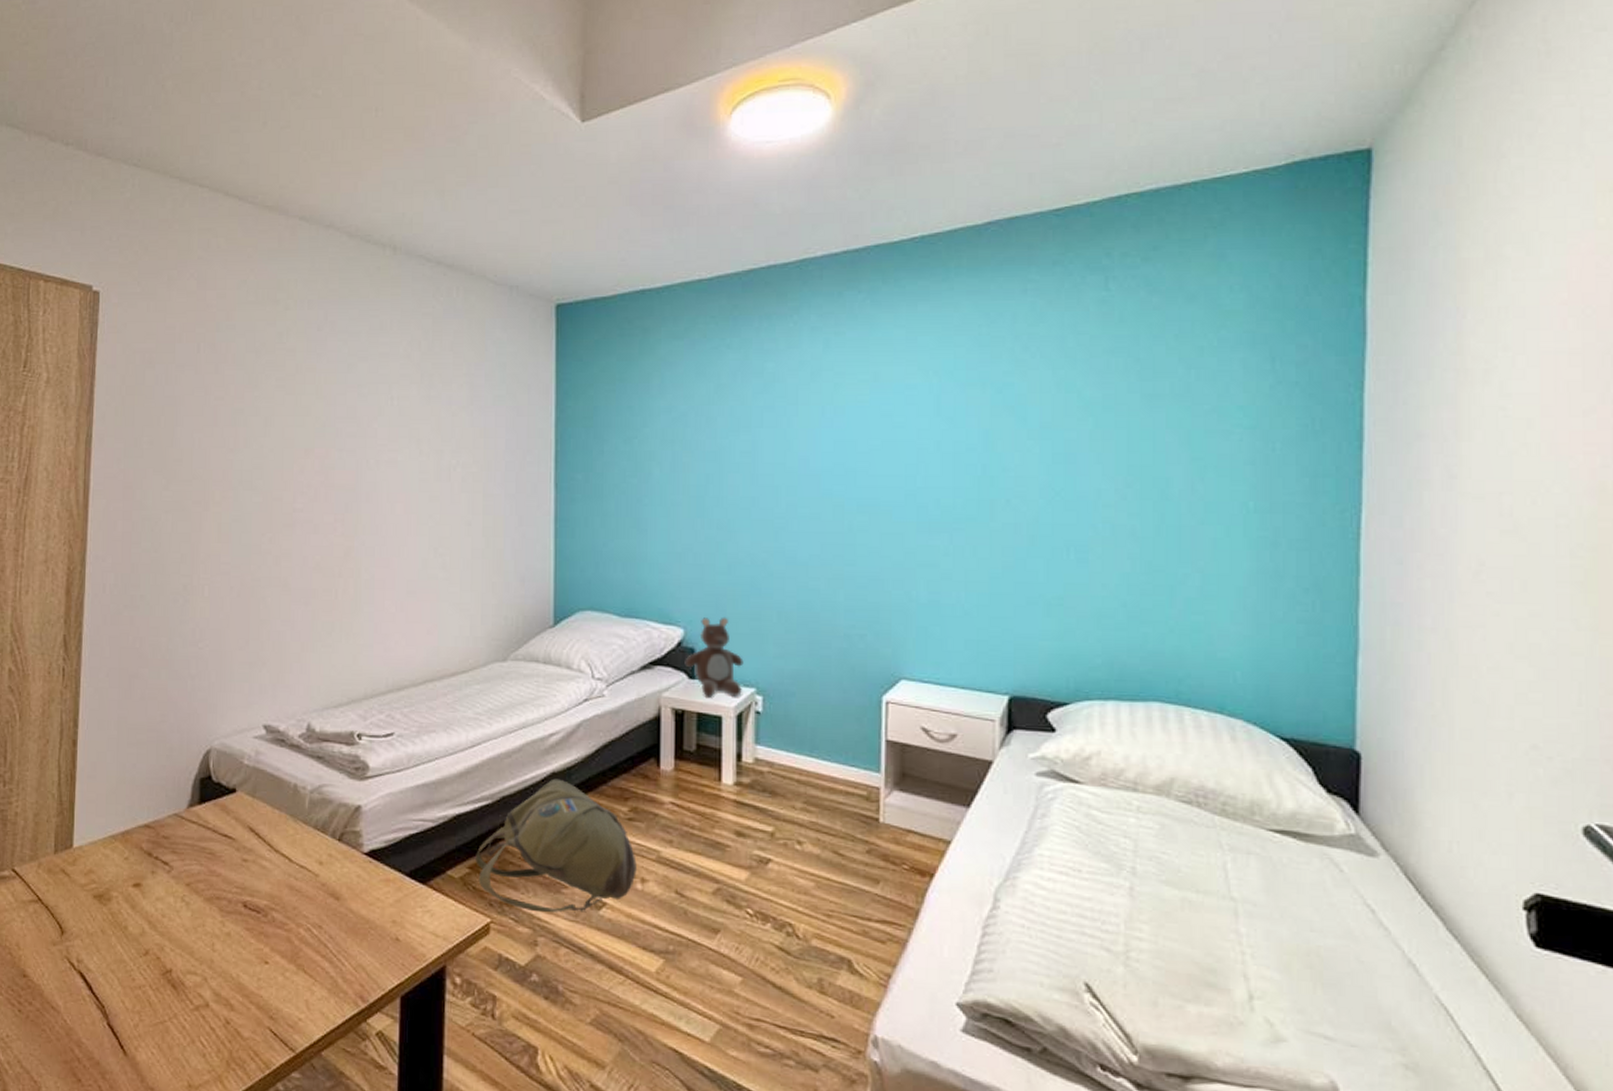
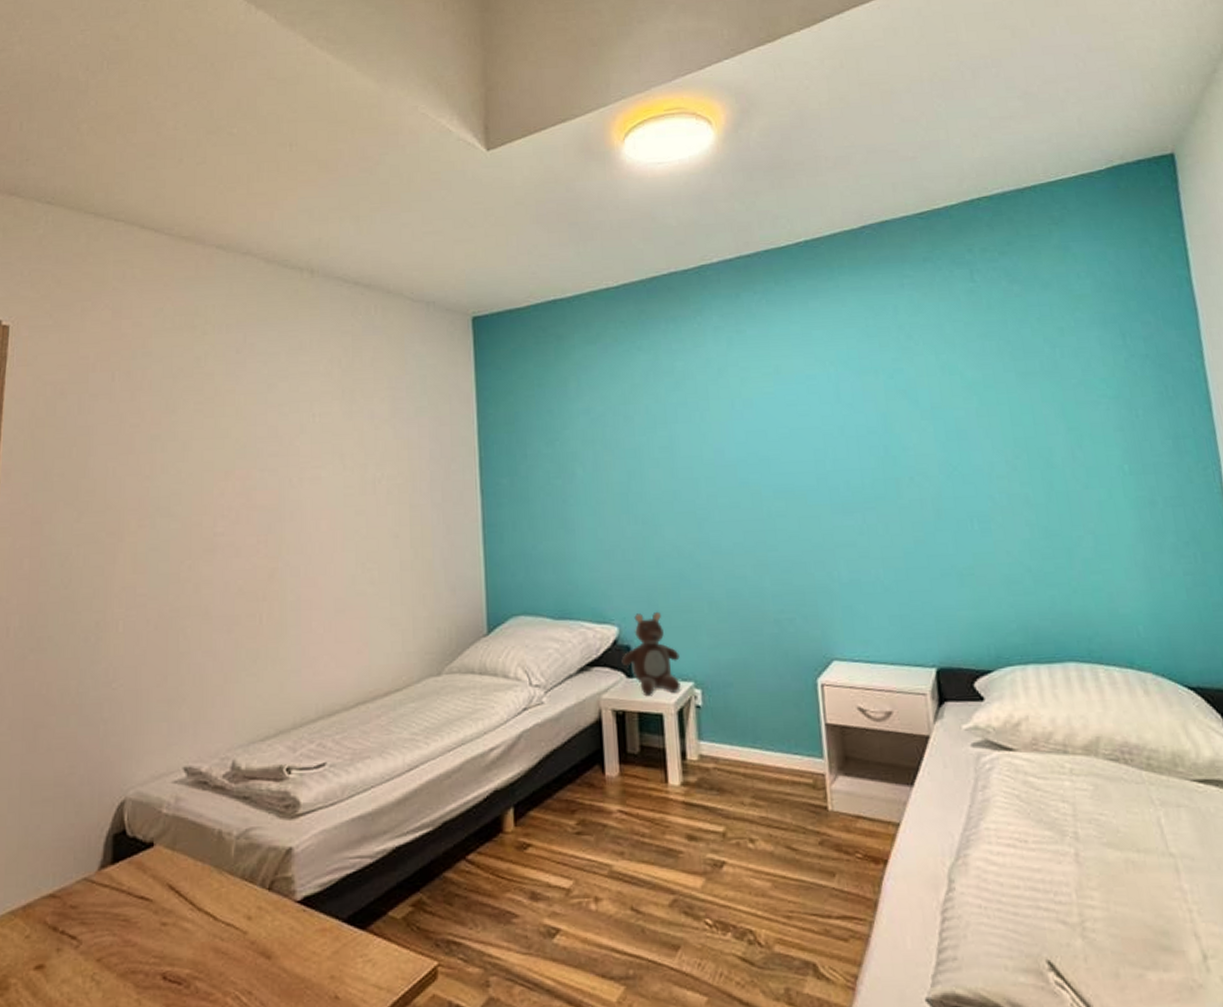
backpack: present [476,778,637,913] -> none [418,796,589,948]

